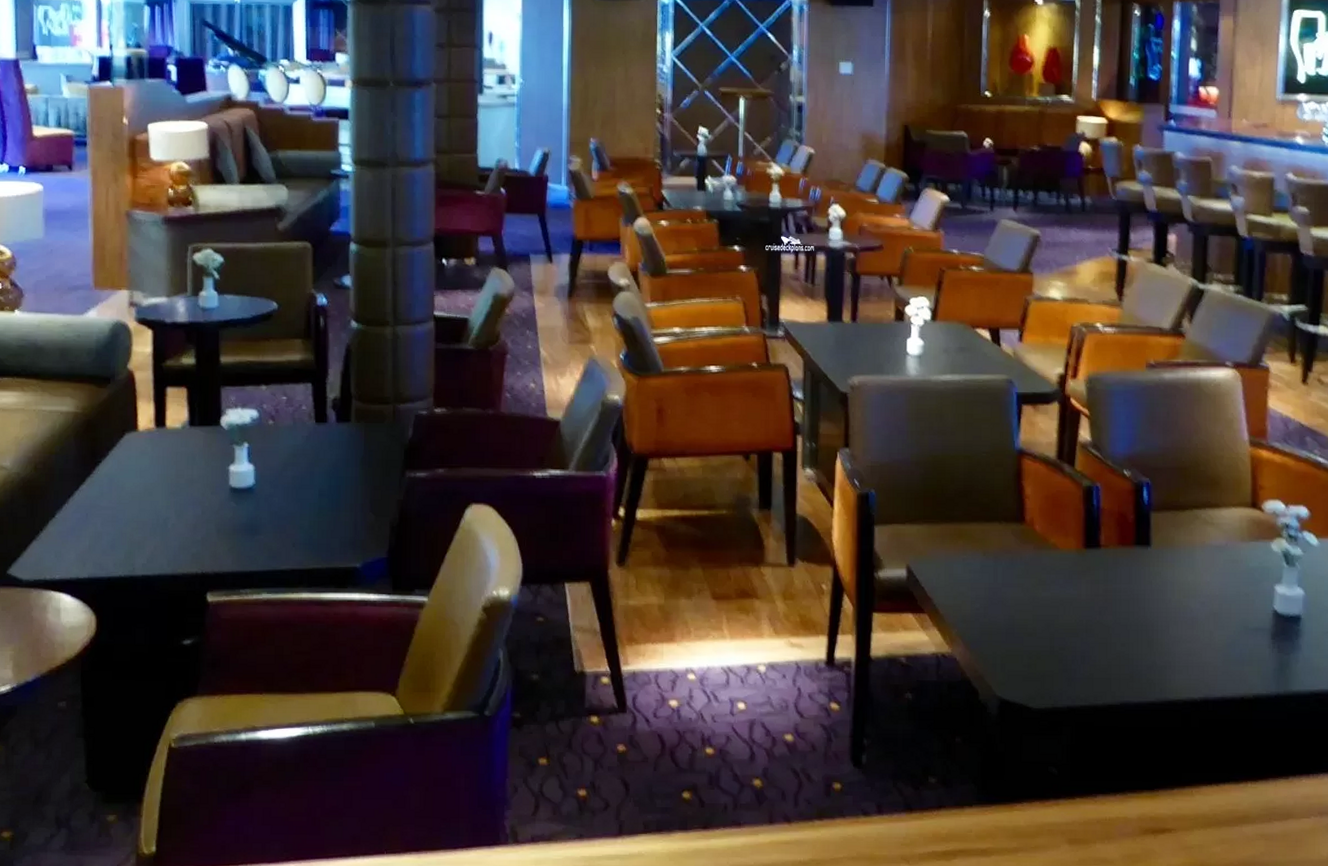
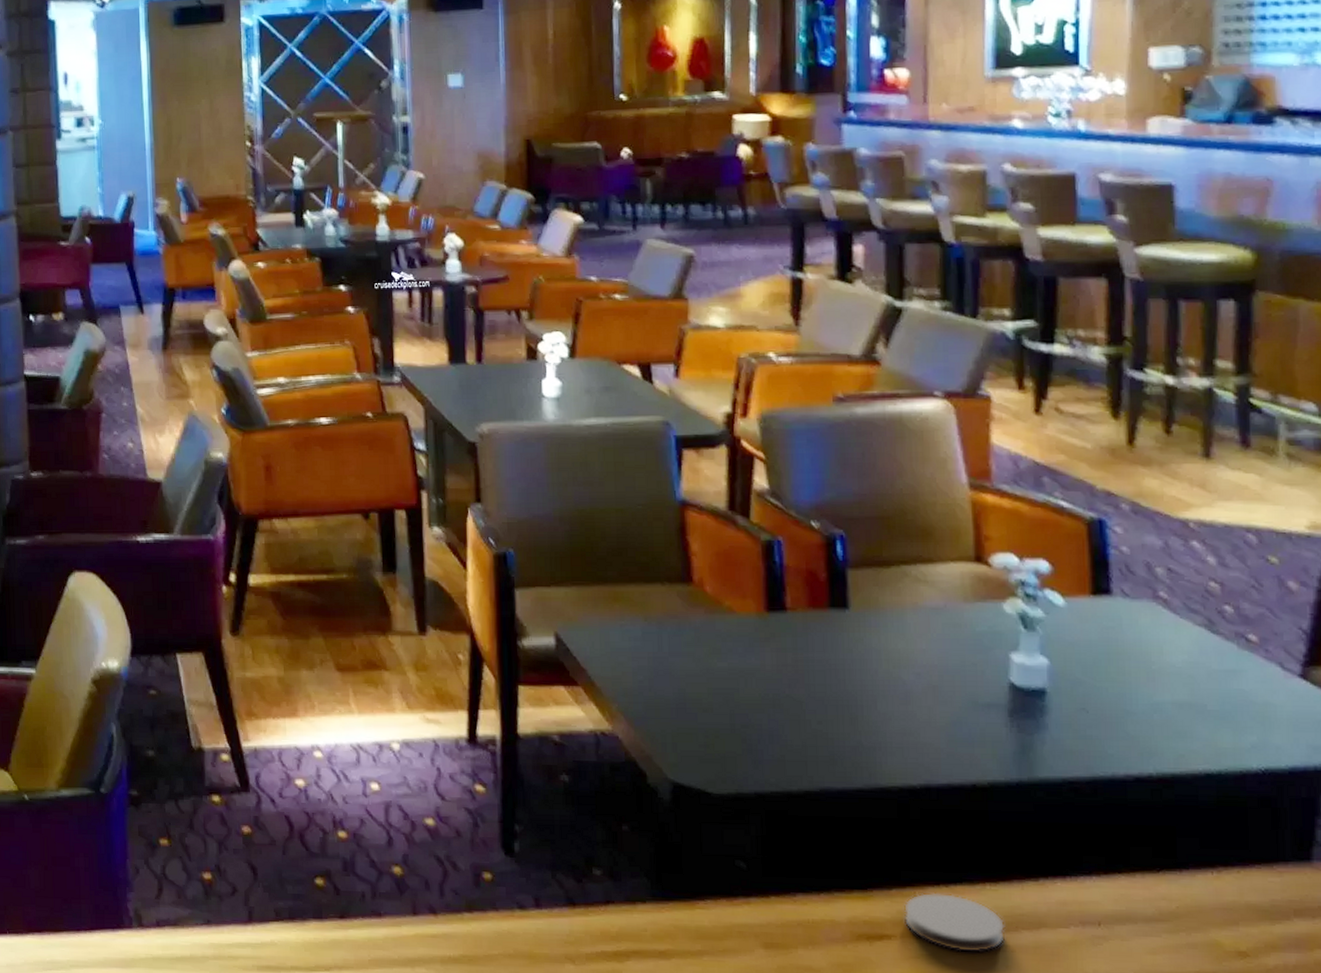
coaster: none [1182,791,1261,841] -> present [903,892,1006,953]

